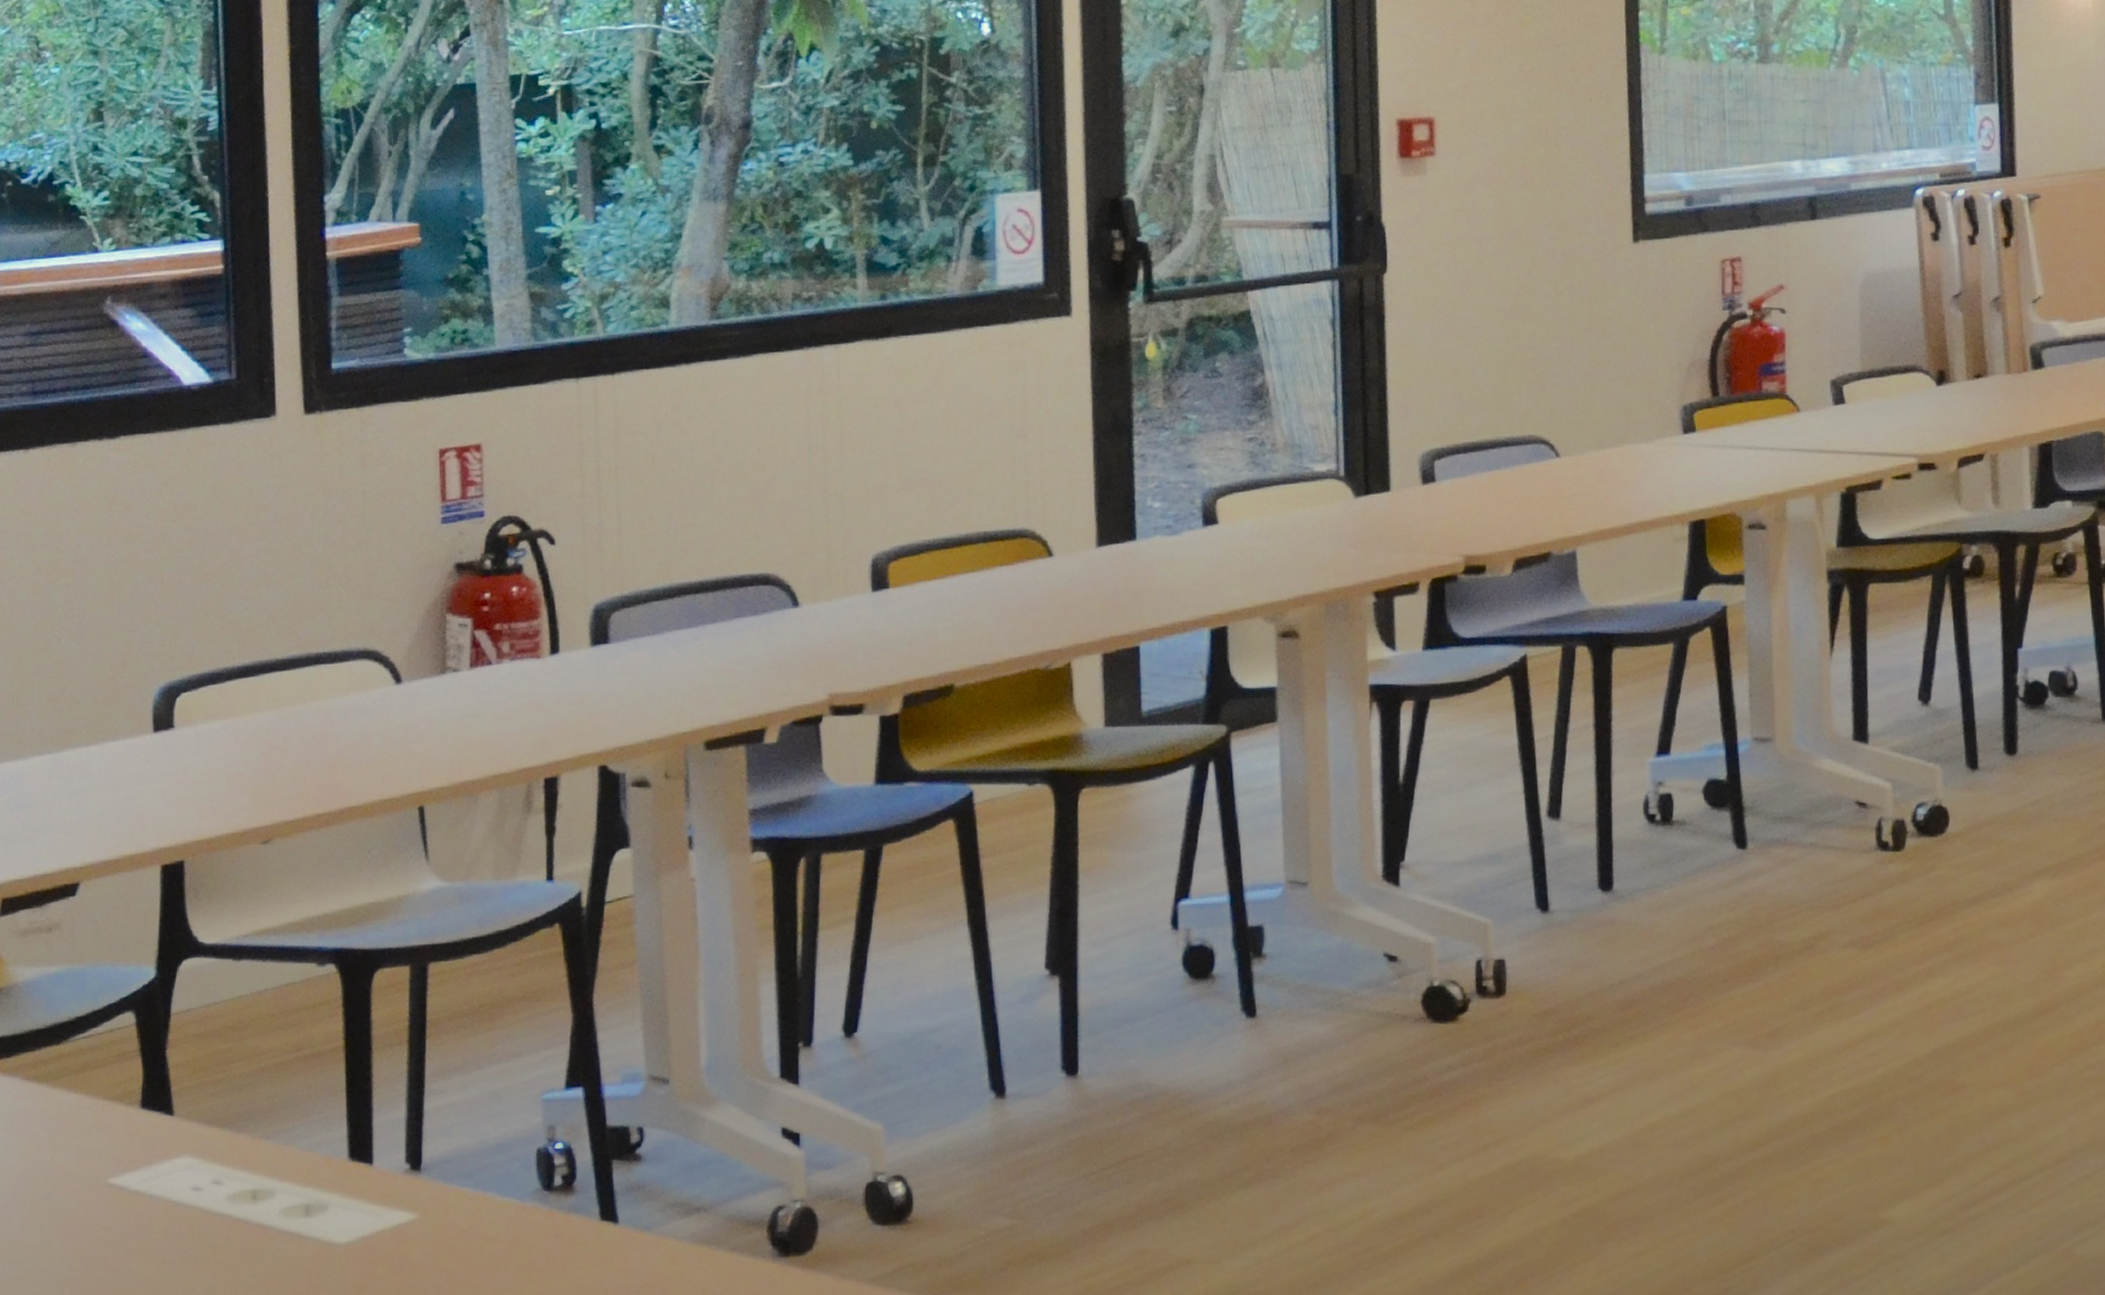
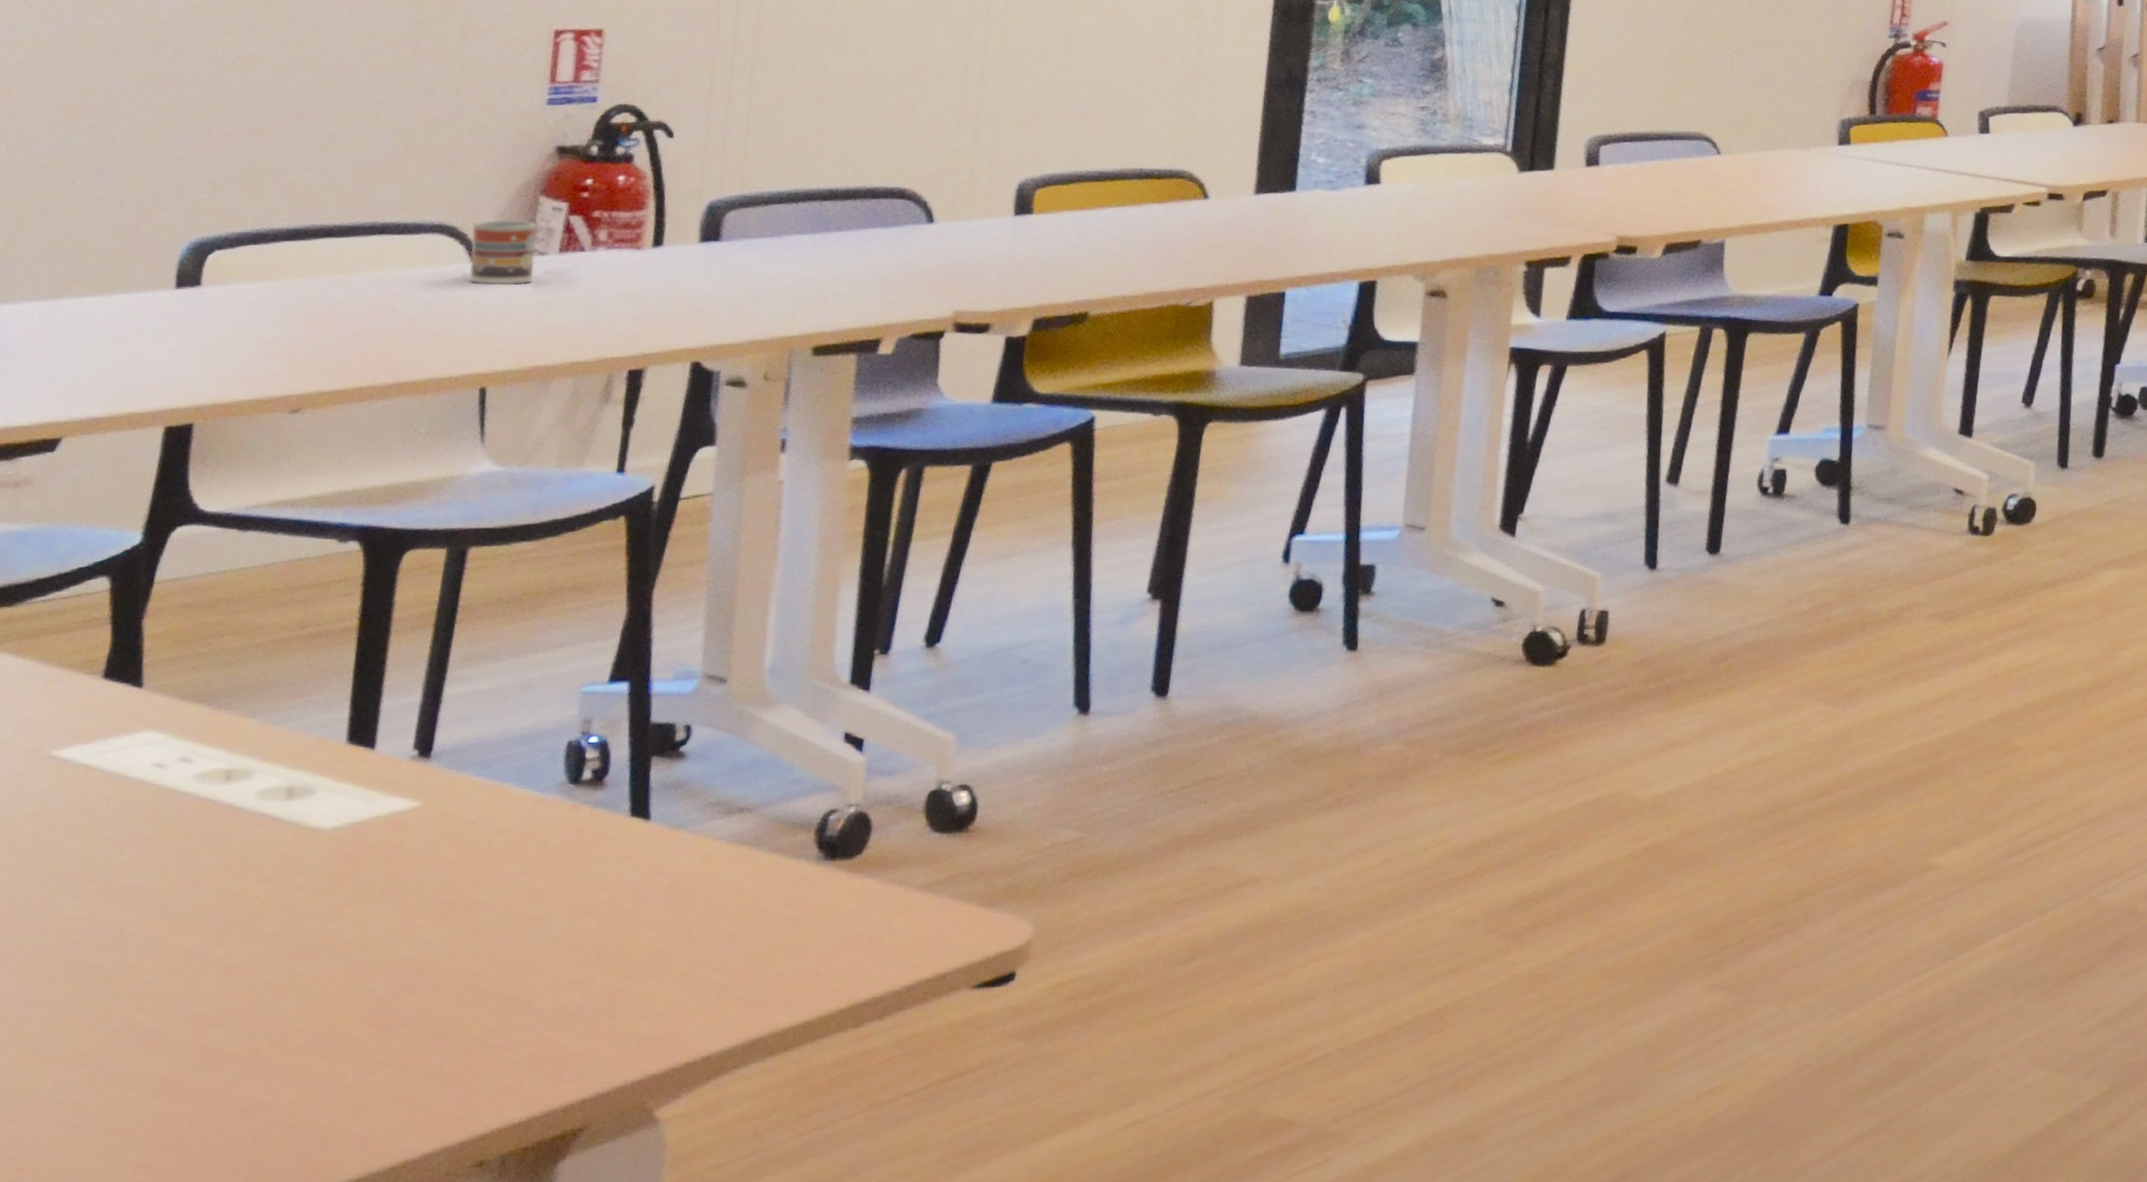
cup: none [393,639,451,706] -> present [469,219,537,285]

